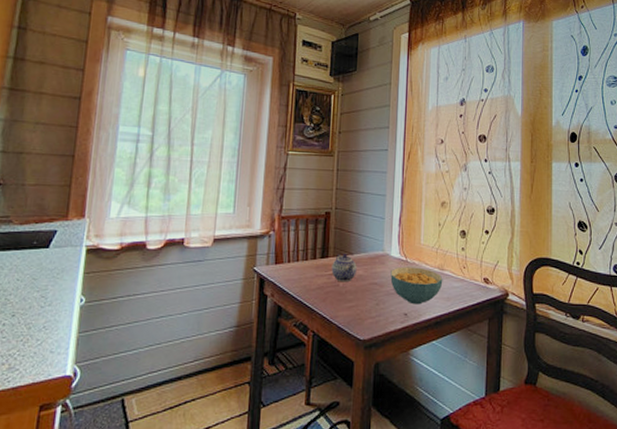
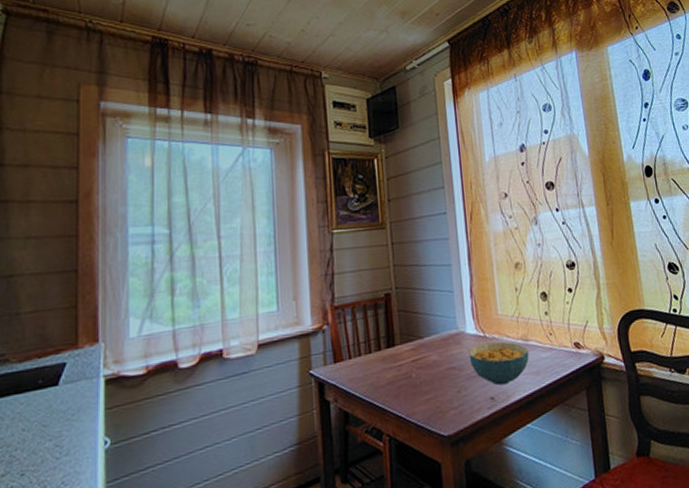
teapot: present [331,254,357,283] -> none [400,339,430,373]

